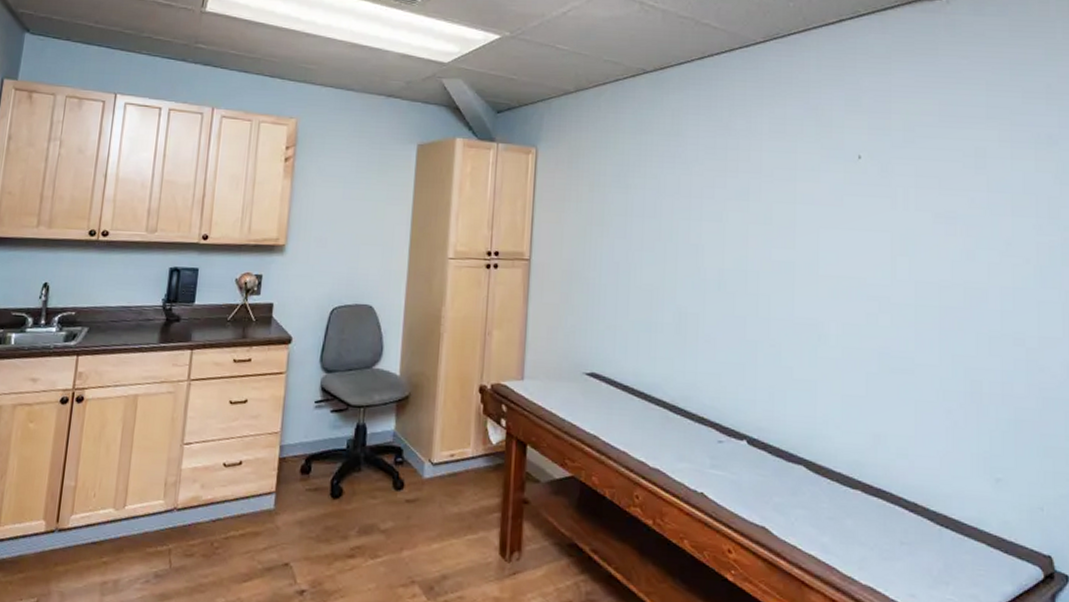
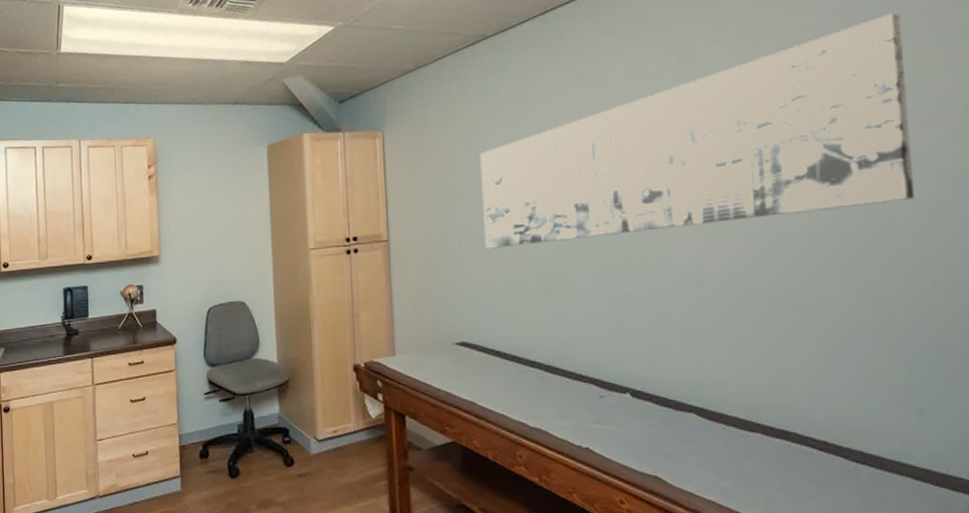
wall art: none [624,111,1005,282] -> present [480,13,916,249]

